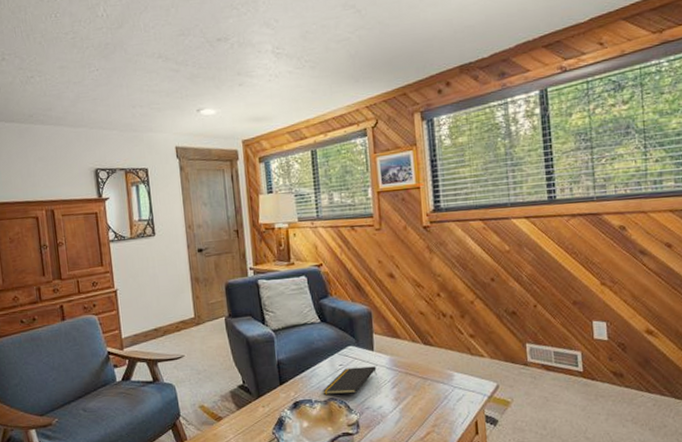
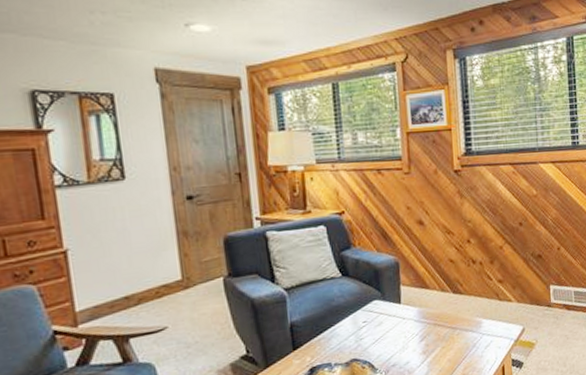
notepad: present [323,366,377,395] -> none [344,319,404,356]

